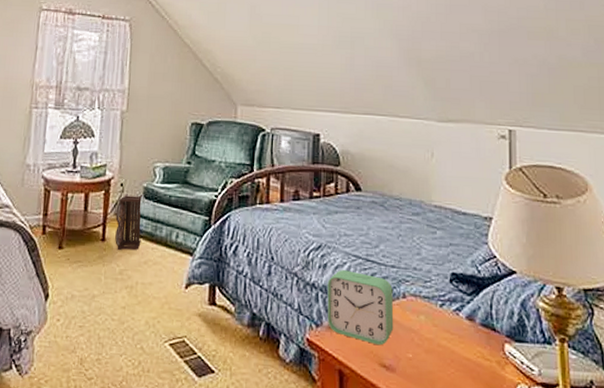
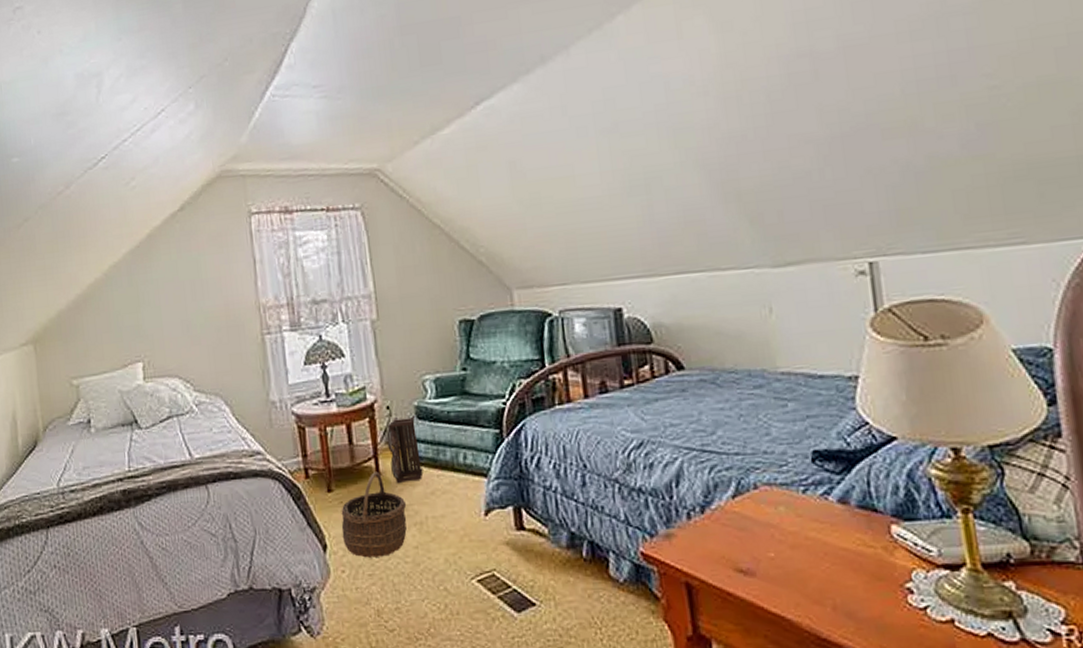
wicker basket: none [63,237,123,312] -> present [341,471,407,558]
alarm clock: present [327,270,394,346] -> none [657,466,748,549]

